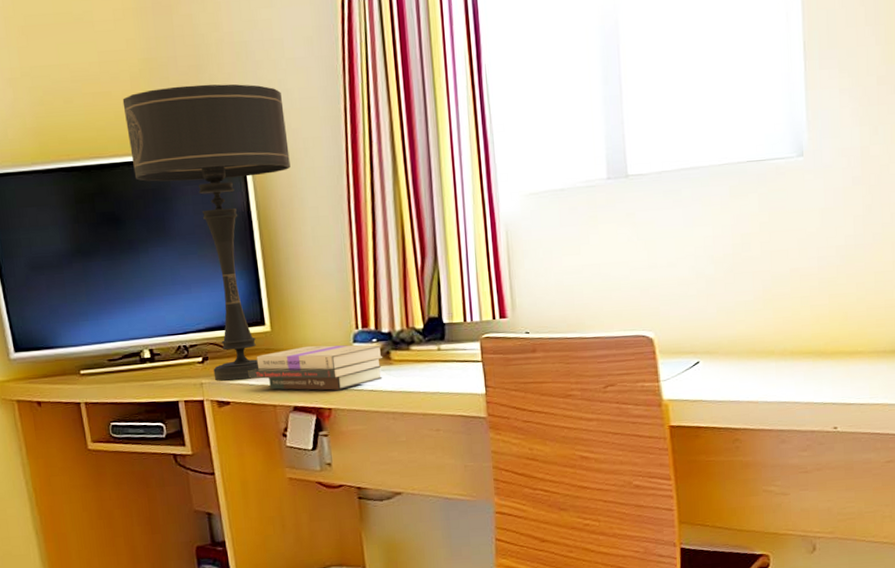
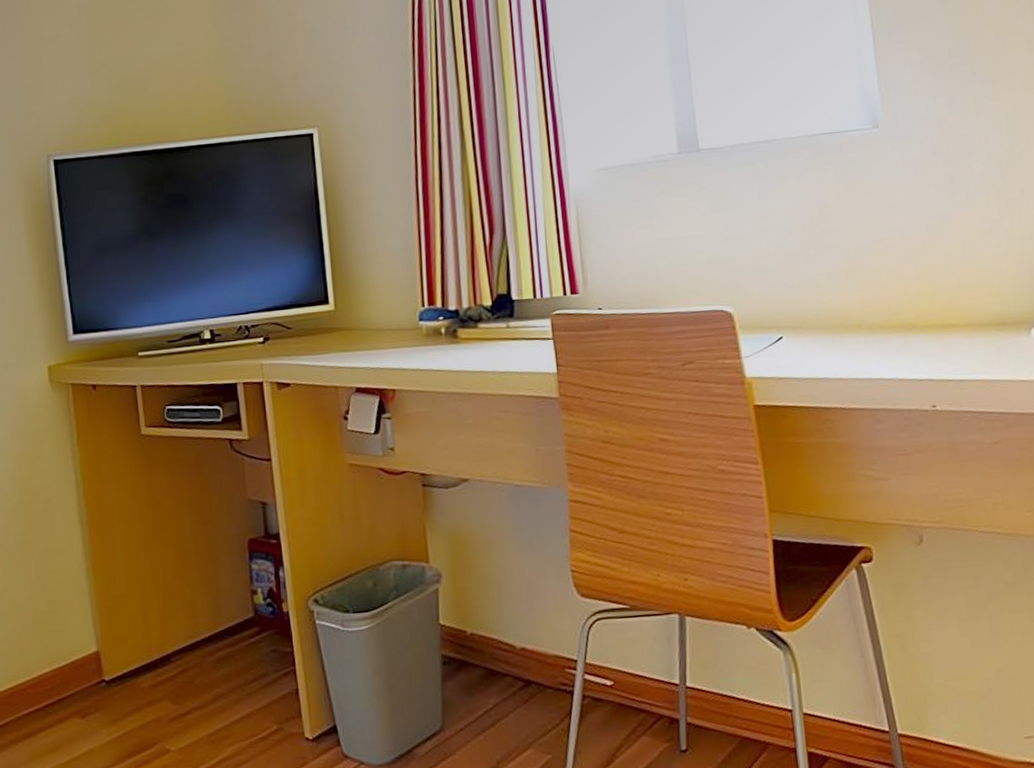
table lamp: present [122,84,291,382] -> none [196,69,359,363]
books: present [248,344,383,391] -> none [310,322,450,371]

